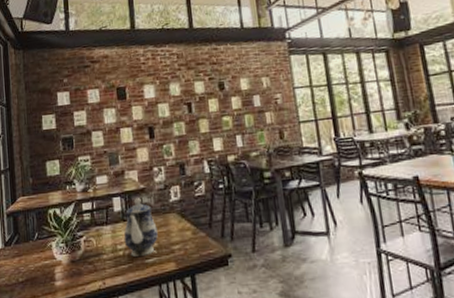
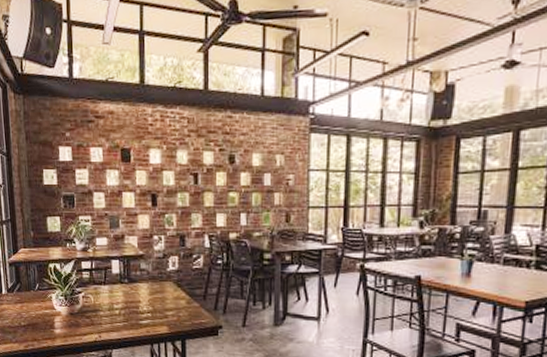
teapot: present [123,197,158,257] -> none [120,262,153,318]

